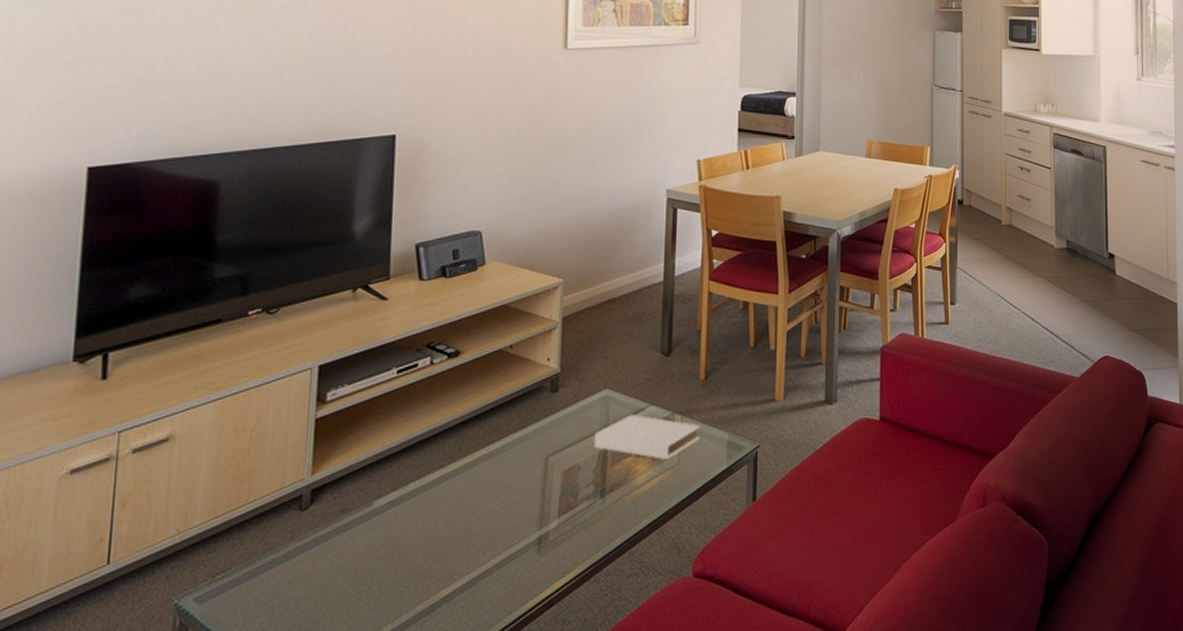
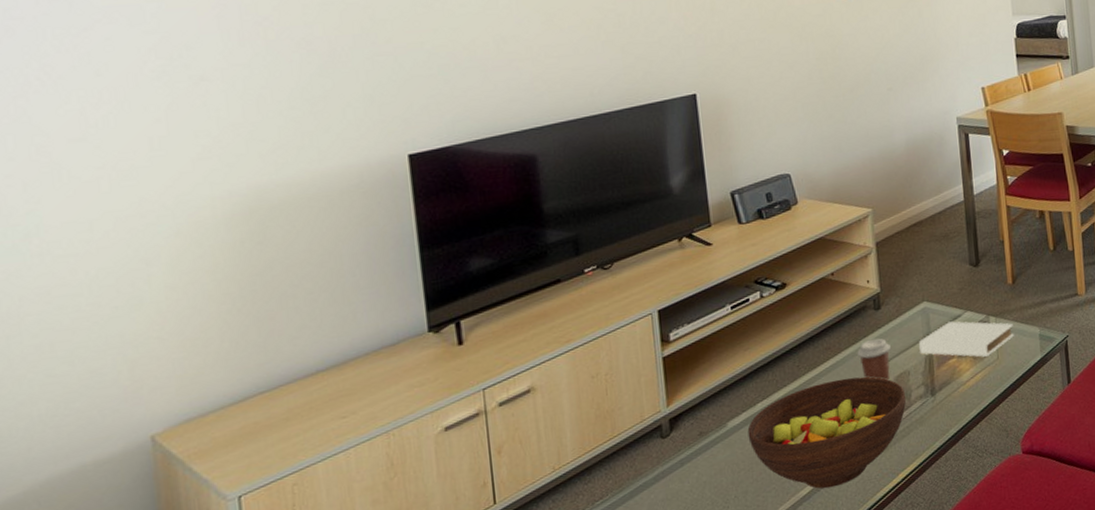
fruit bowl: none [393,465,573,591] -> present [747,376,907,489]
coffee cup: none [526,424,563,474] -> present [857,338,891,381]

